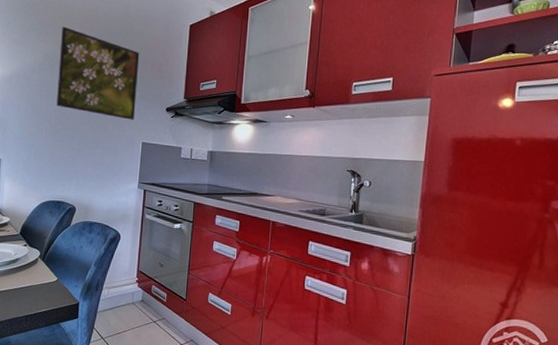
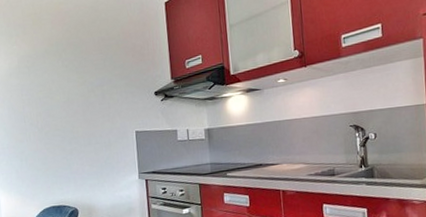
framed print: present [56,26,140,120] -> none [32,24,124,111]

